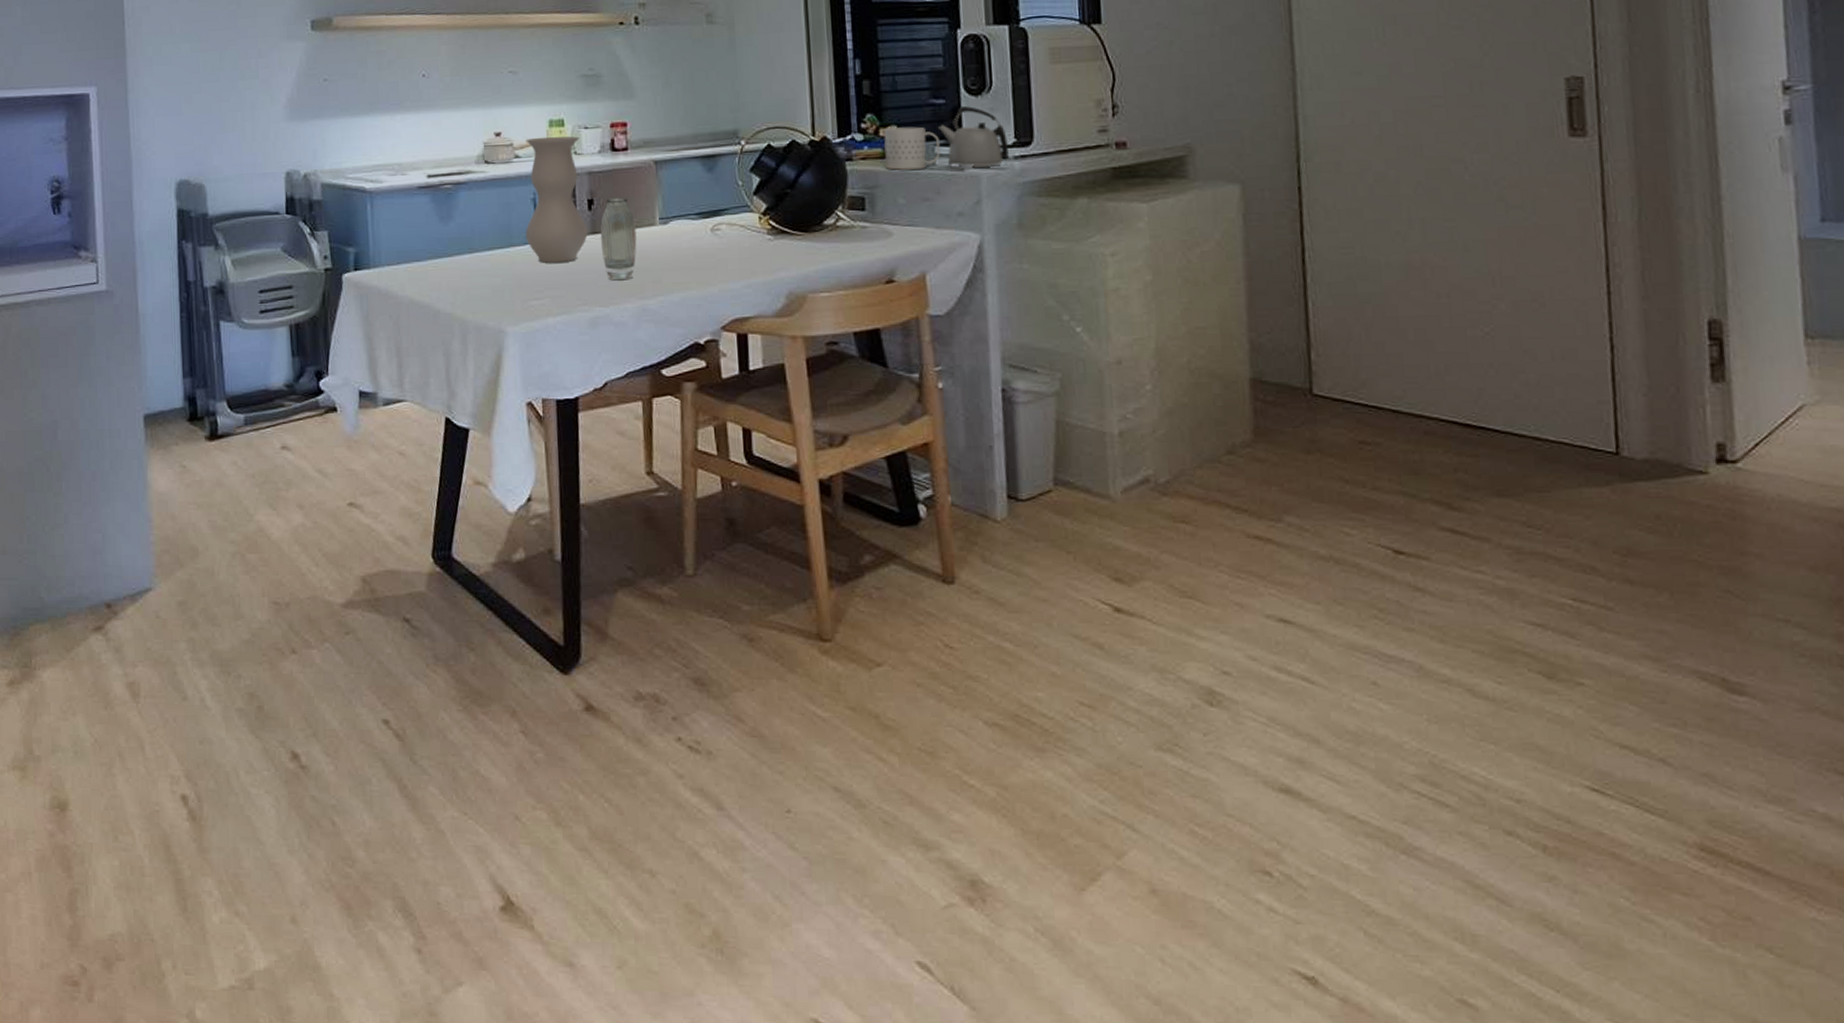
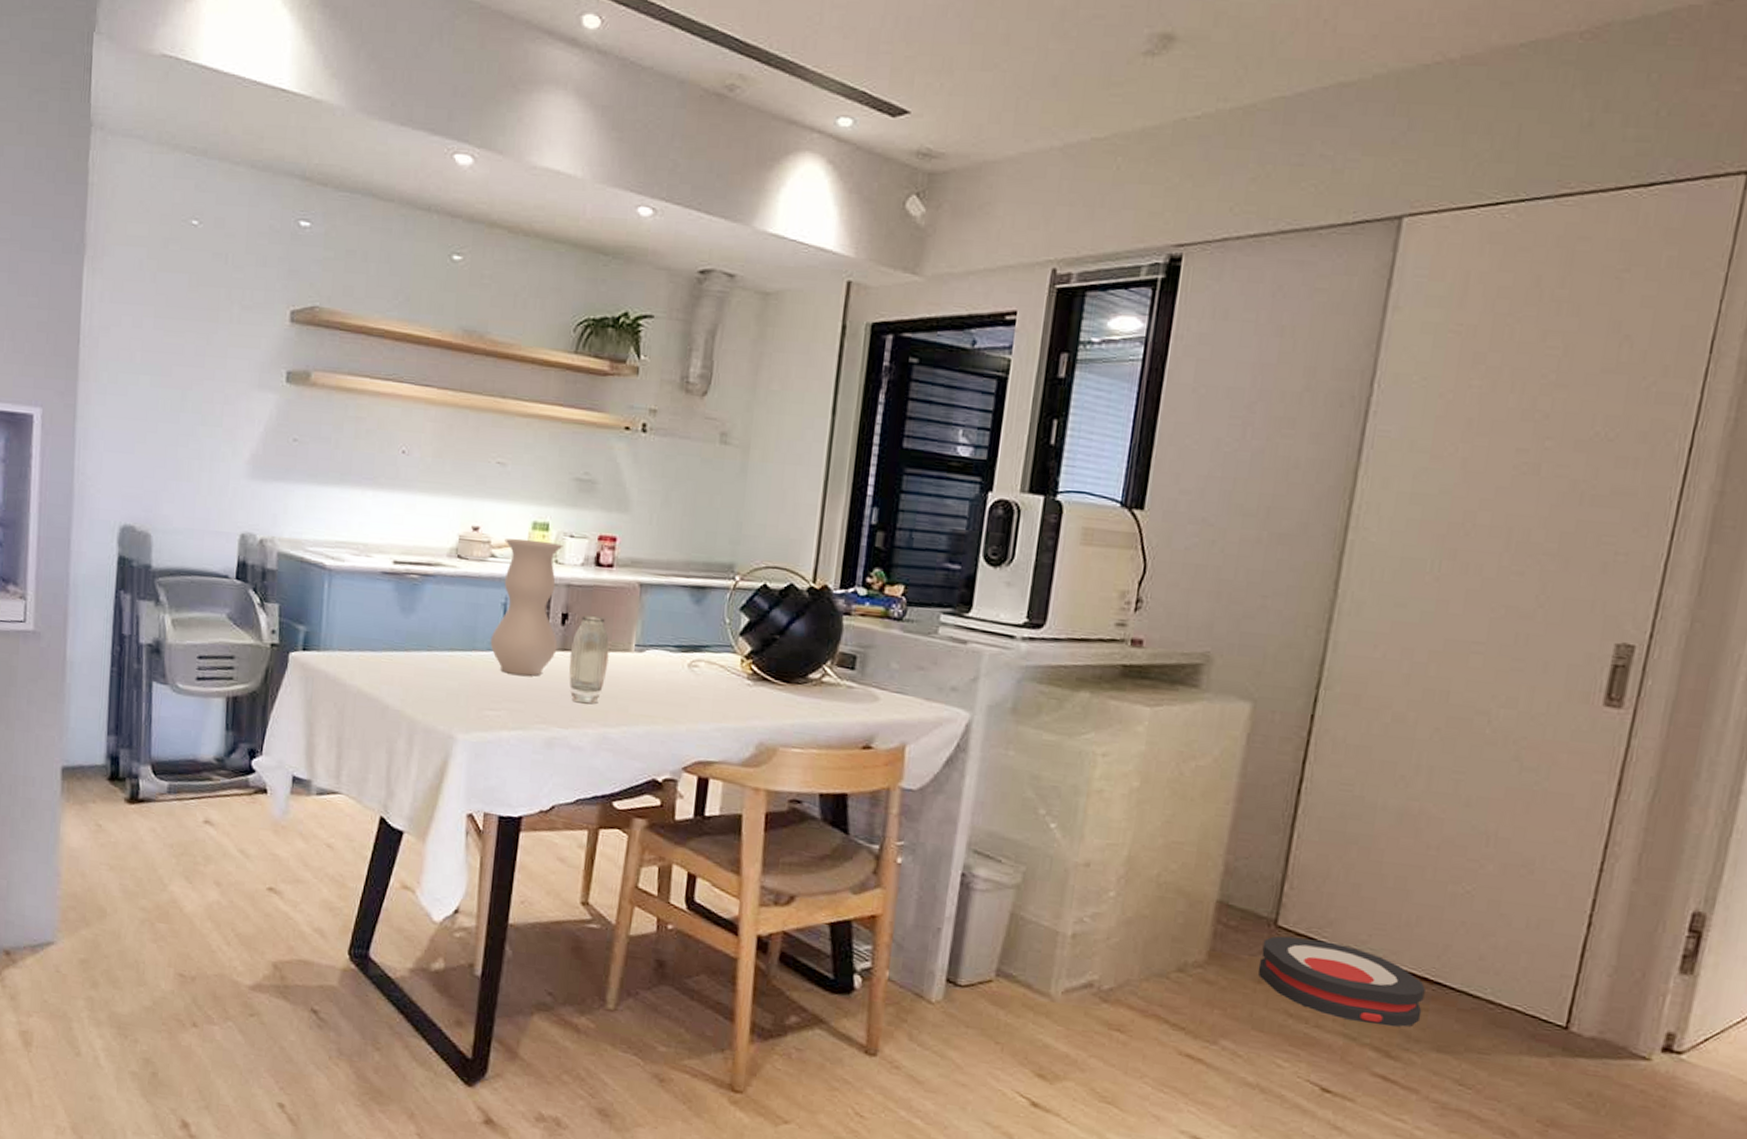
mug: present [883,126,941,170] -> none [885,586,947,636]
kettle: present [937,105,1009,169] -> none [947,574,1019,645]
robot vacuum: none [1303,402,1474,479] -> present [1258,936,1426,1028]

